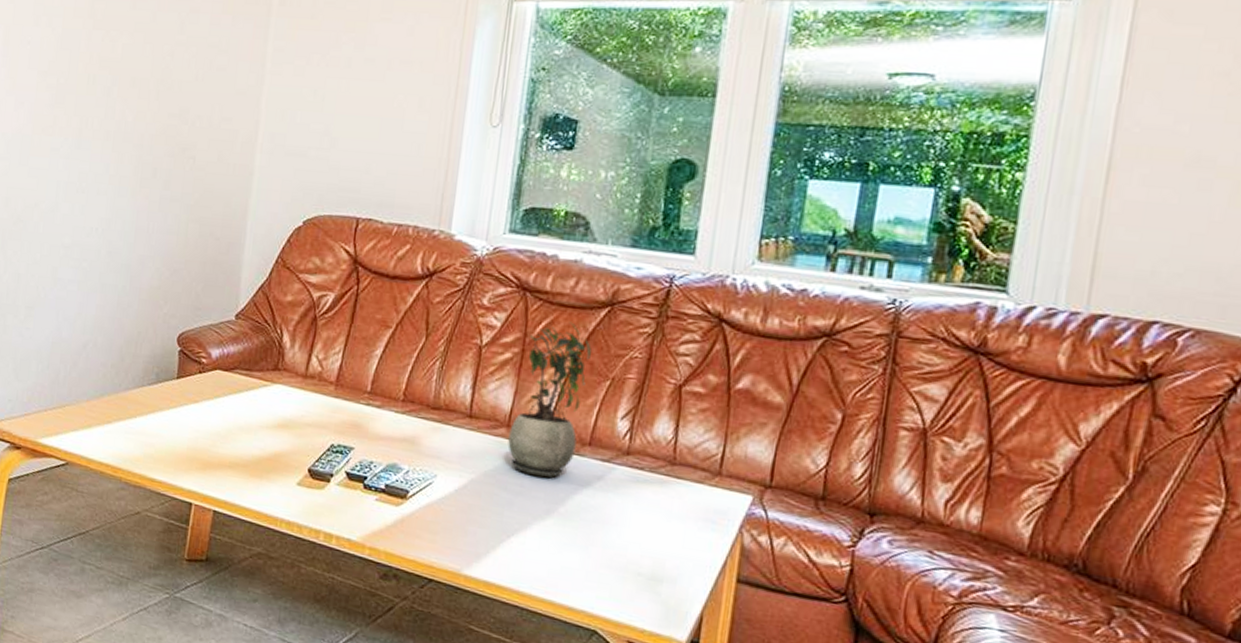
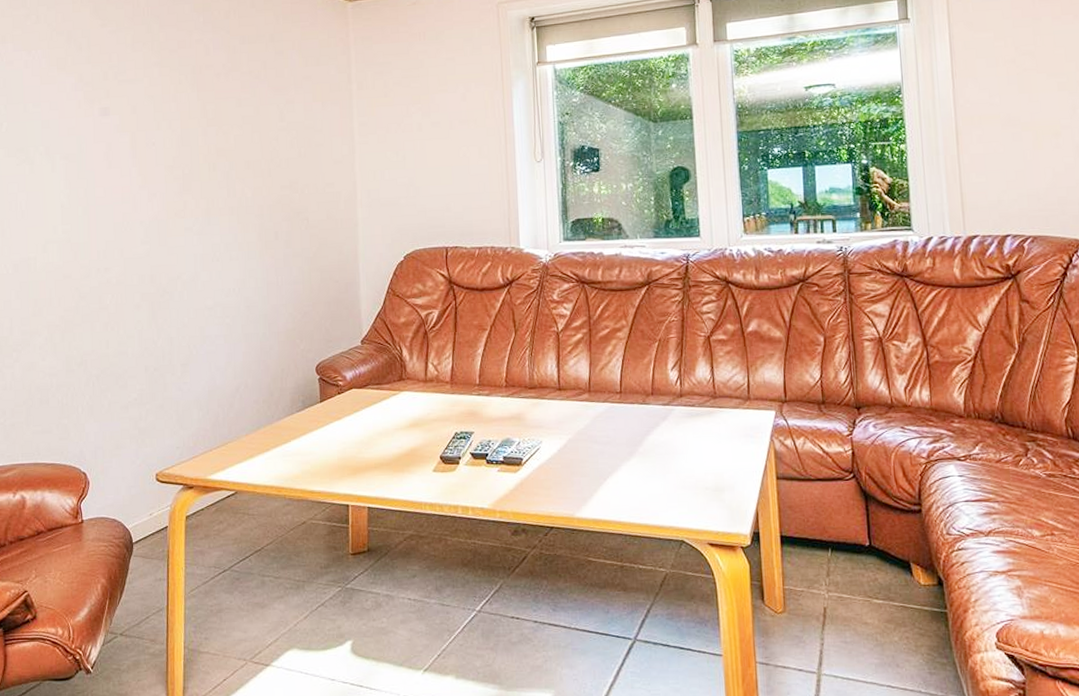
potted plant: present [507,321,591,478] -> none [591,302,643,427]

